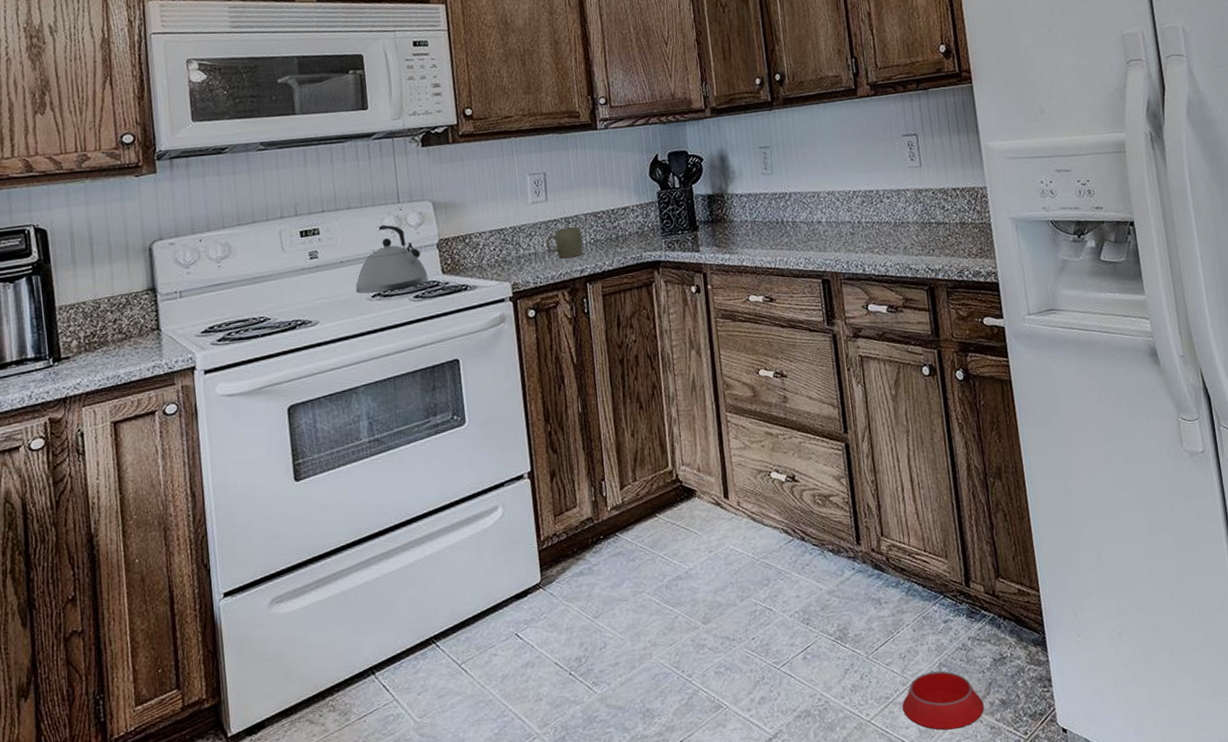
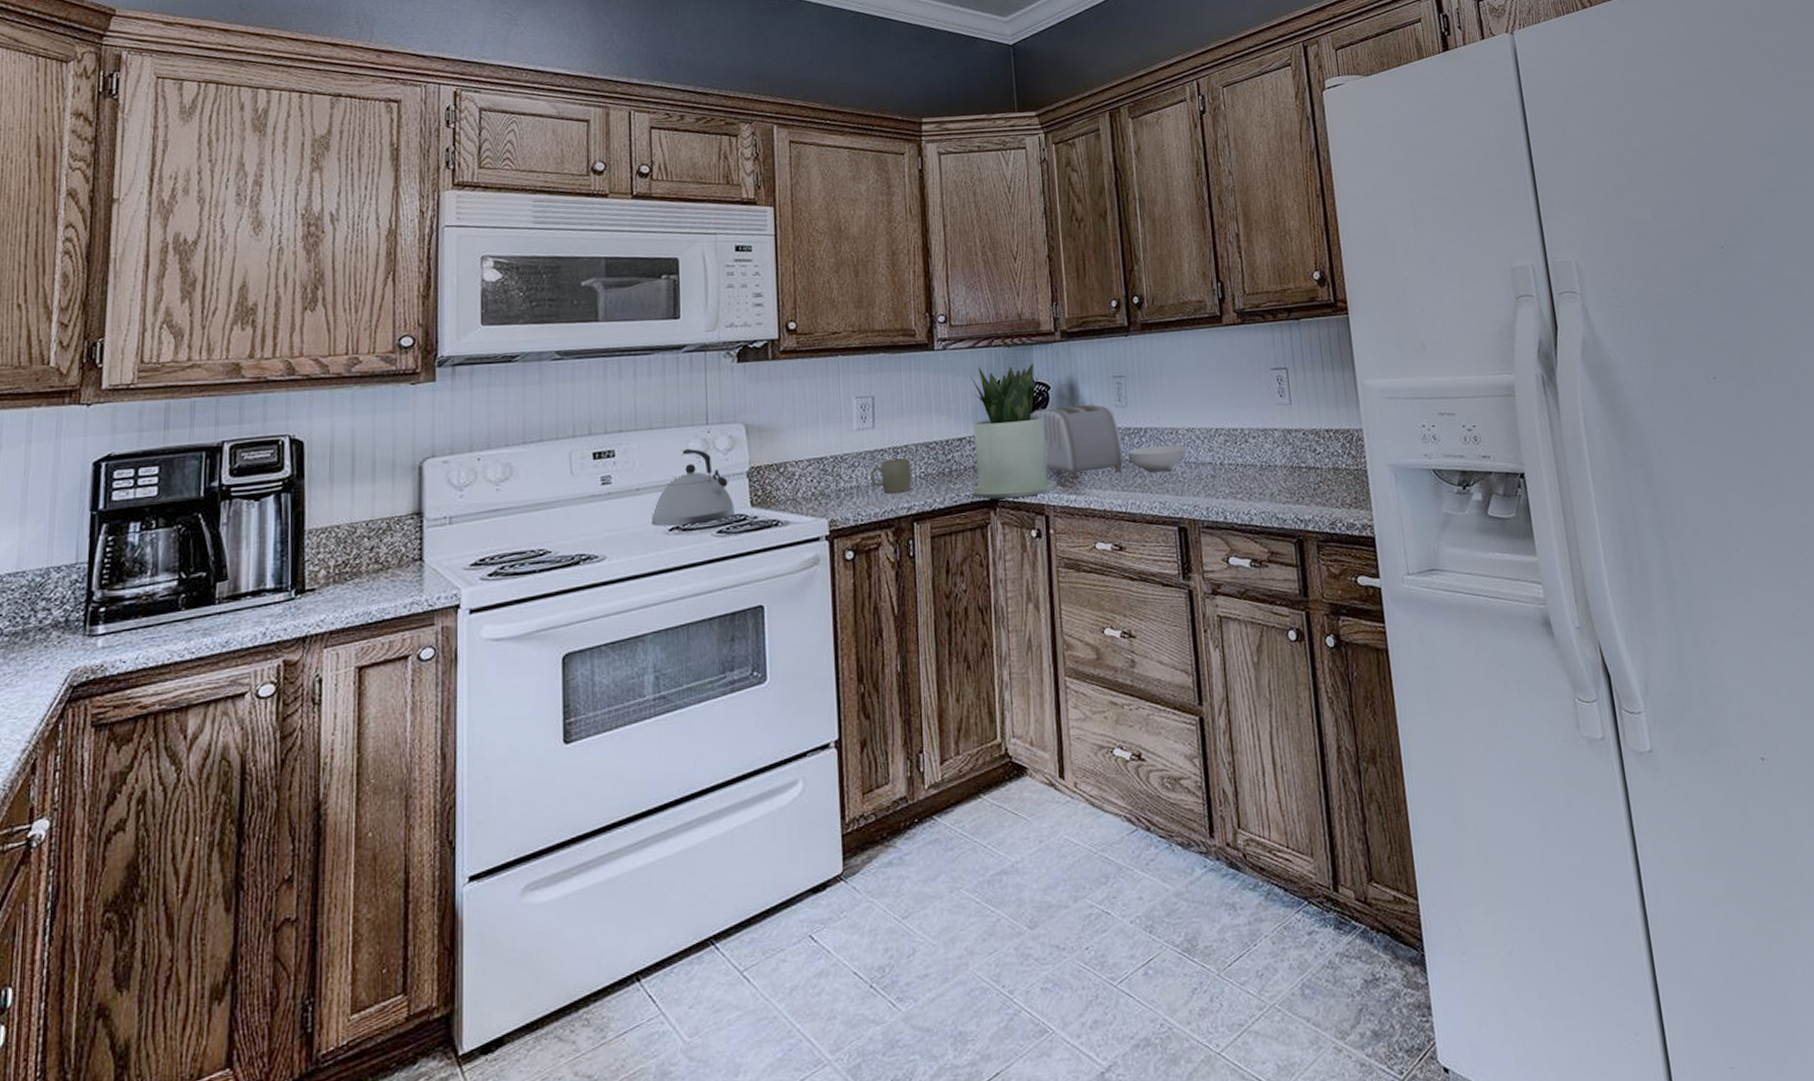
planter: none [631,138,712,261] -> present [970,363,1057,500]
toaster: none [686,173,772,240] -> present [1030,404,1124,478]
bowl: none [774,207,828,232] -> present [1127,445,1187,473]
pet bowl: present [902,671,985,730] -> none [1258,993,1354,1067]

